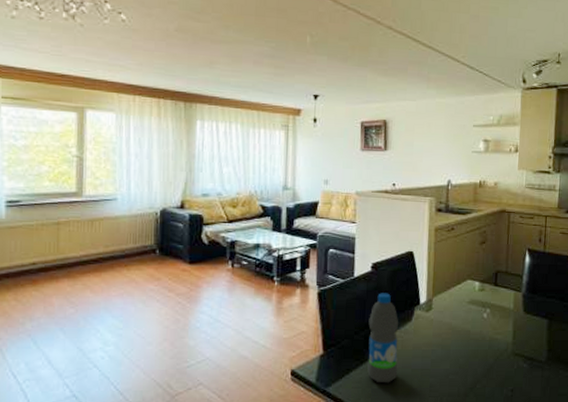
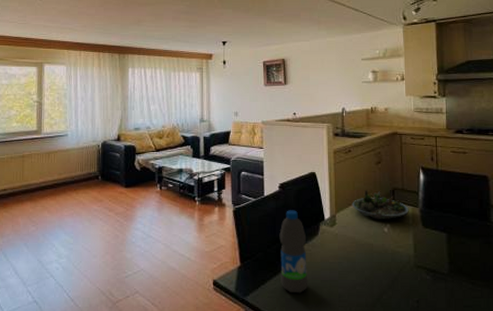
succulent planter: none [450,272,511,304] -> present [352,190,409,219]

